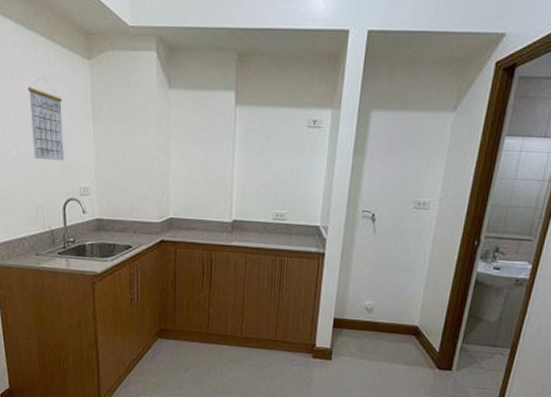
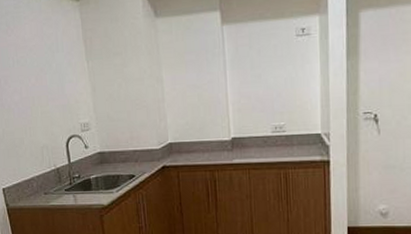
calendar: present [27,76,64,161] -> none [23,22,63,102]

